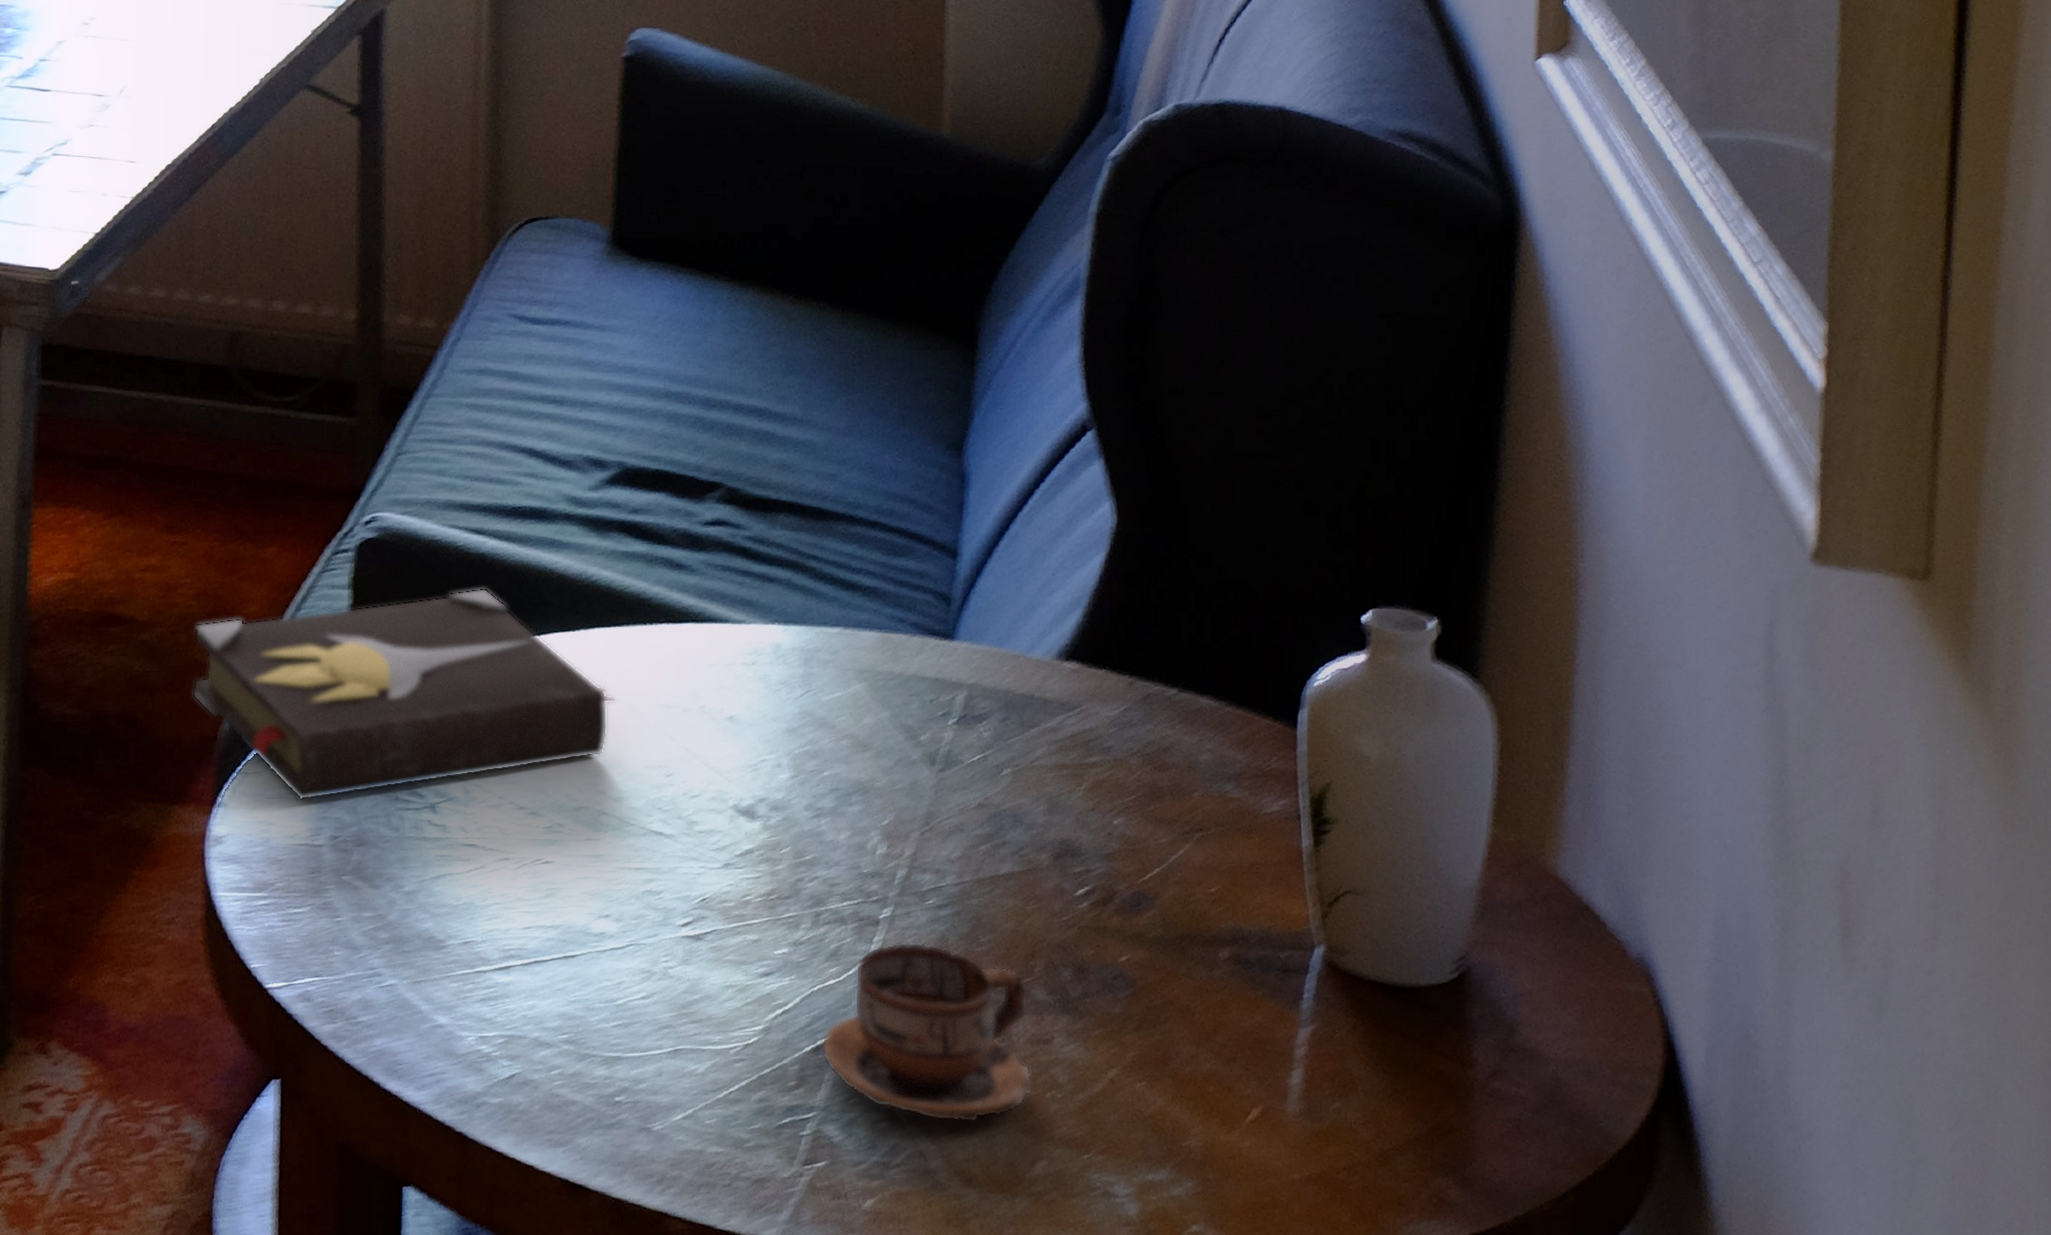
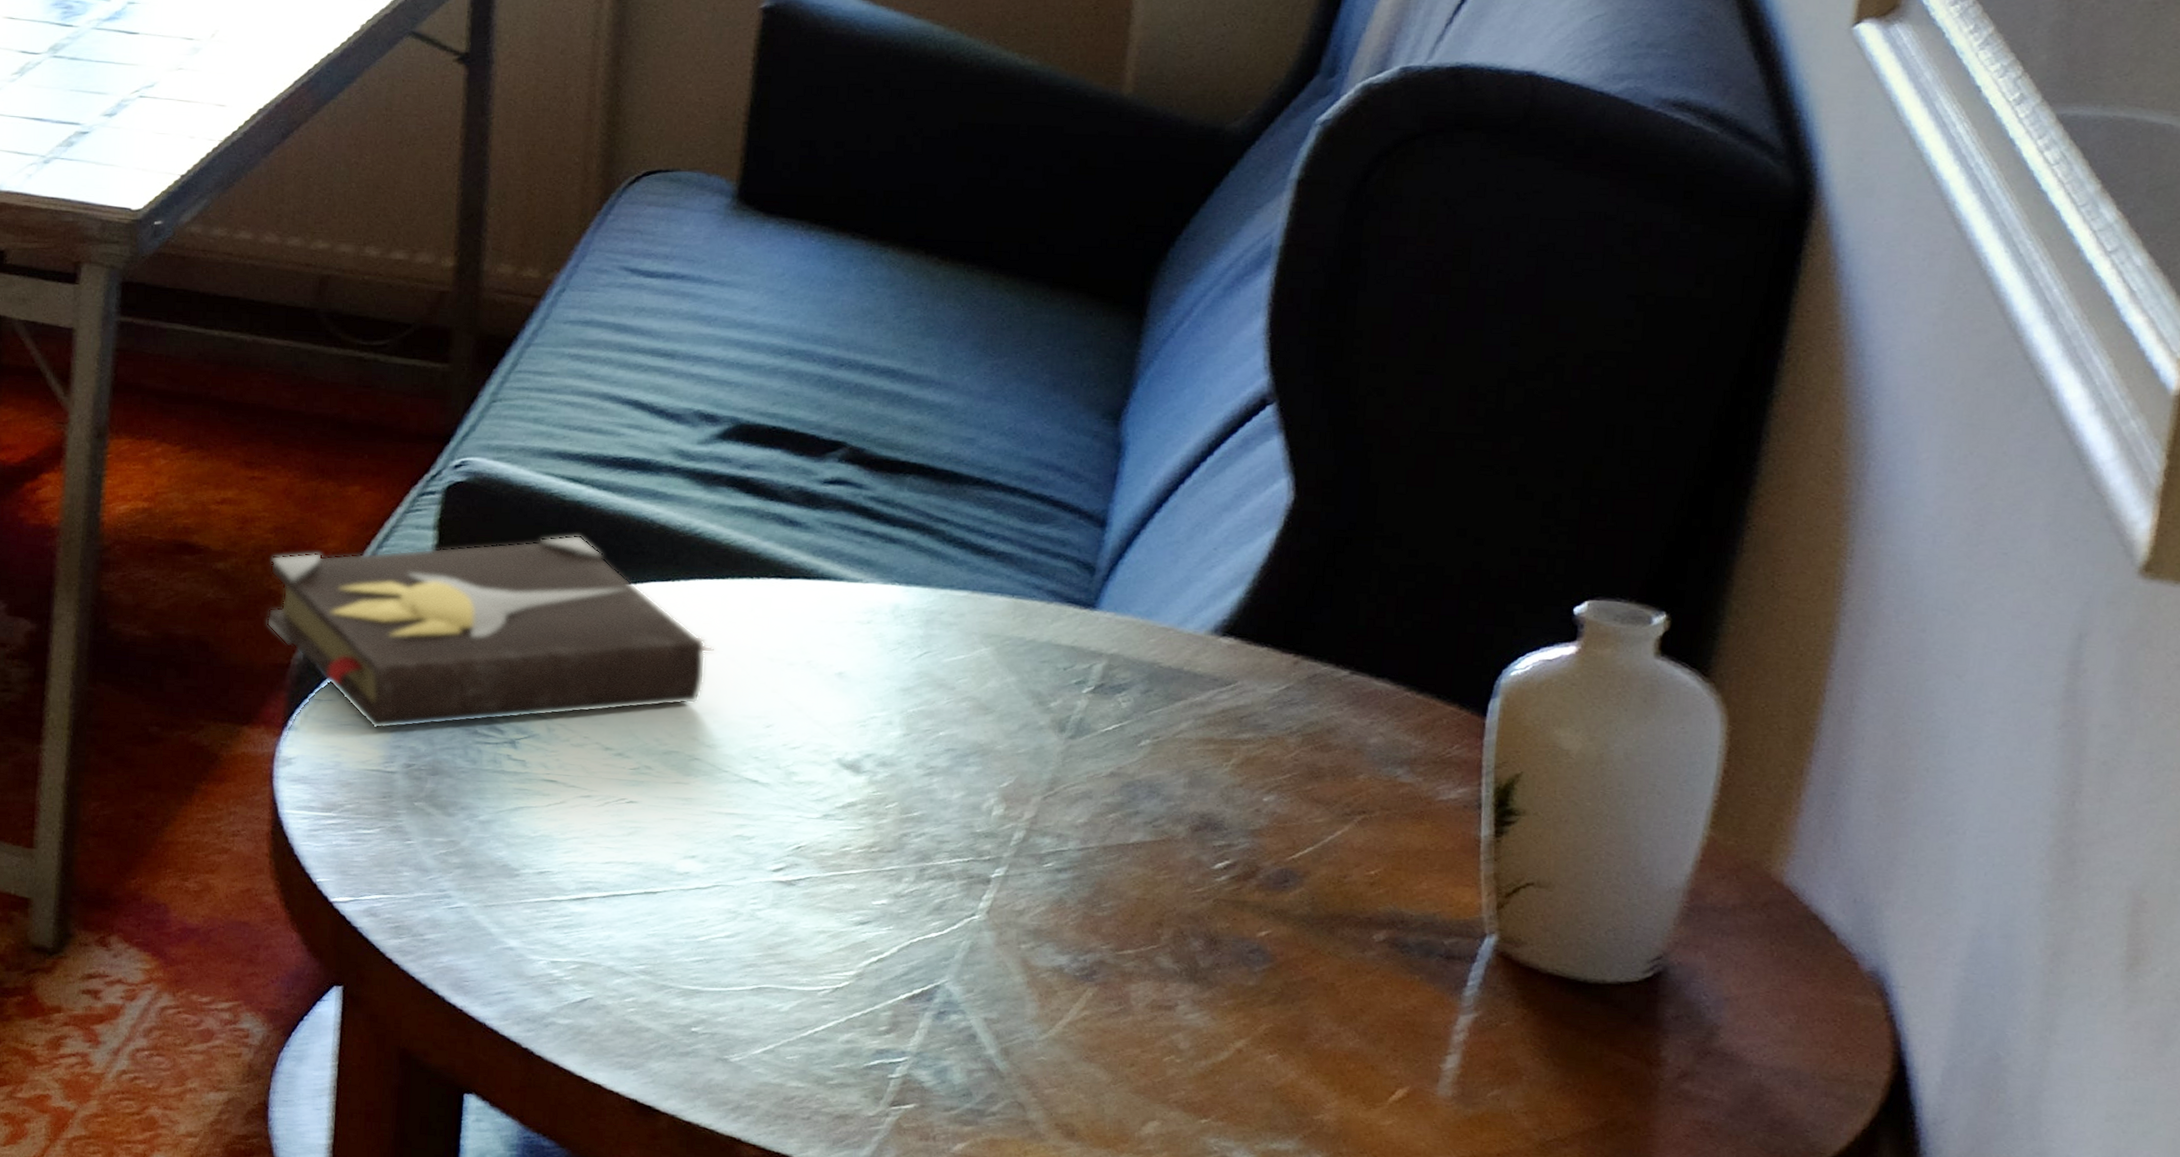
cup: present [822,942,1033,1123] -> none [918,901,1151,1080]

